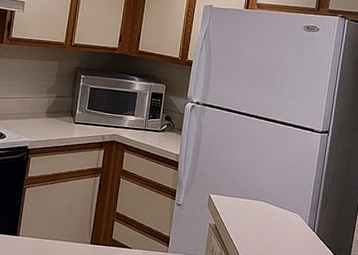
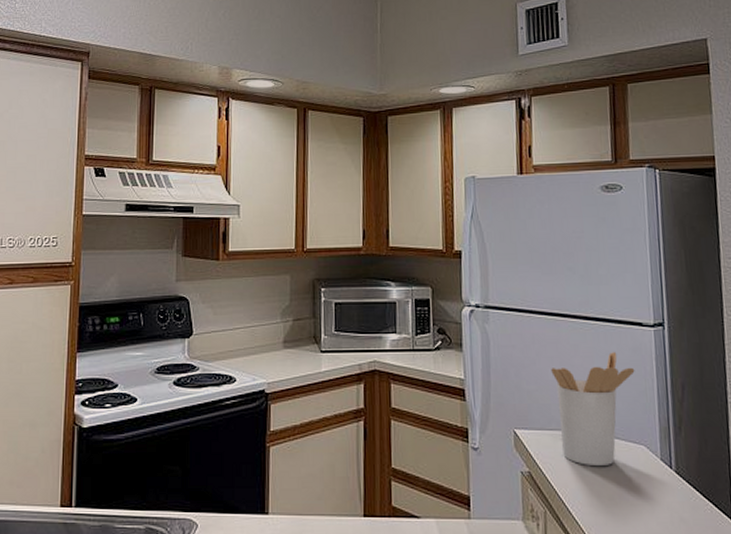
utensil holder: none [241,148,302,226] -> present [551,352,635,467]

